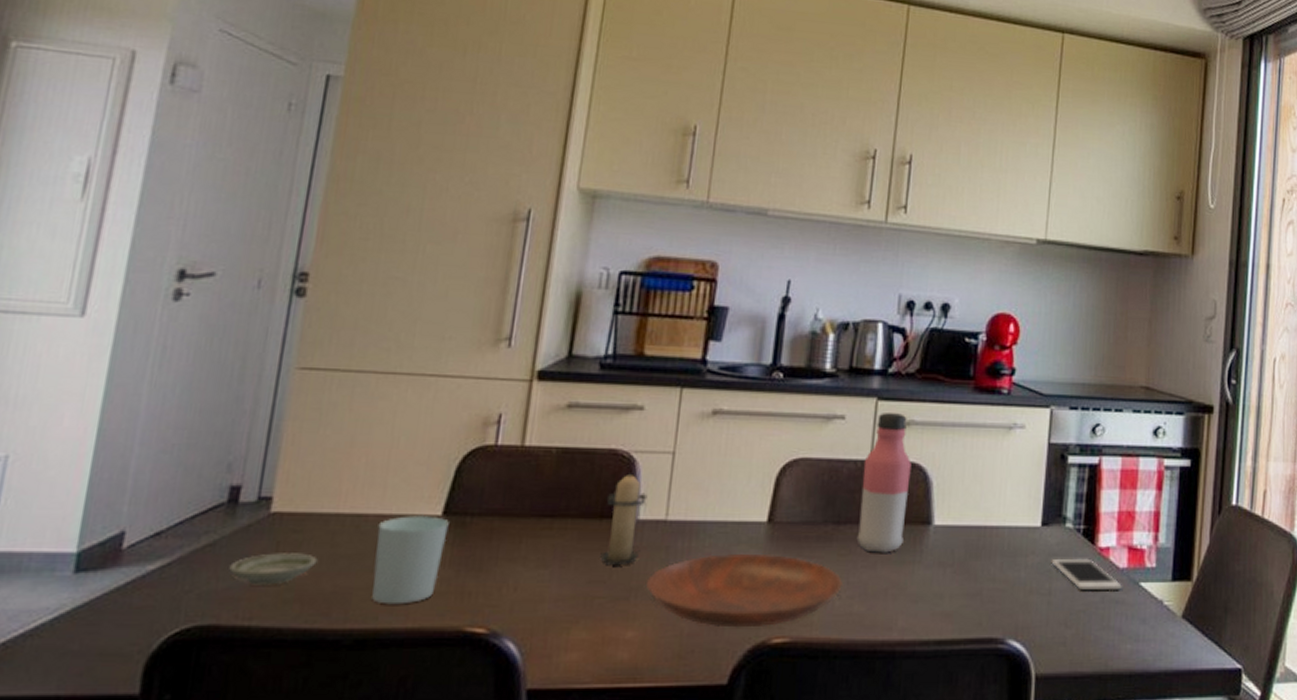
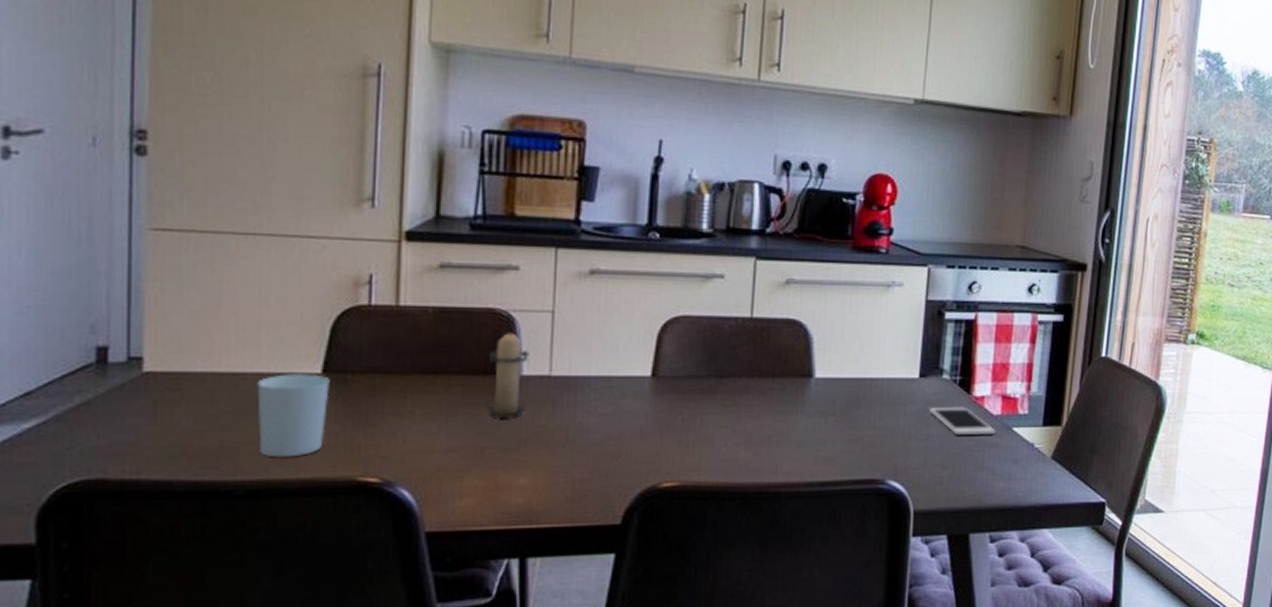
saucer: present [229,553,318,585] -> none [108,410,199,441]
bowl: present [646,553,844,628] -> none [535,405,729,474]
water bottle: present [856,413,912,553] -> none [740,272,792,404]

